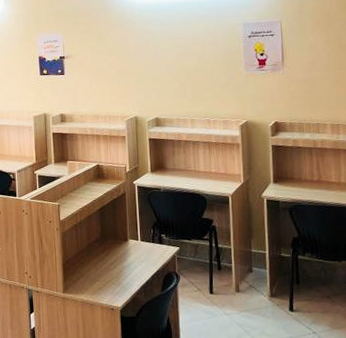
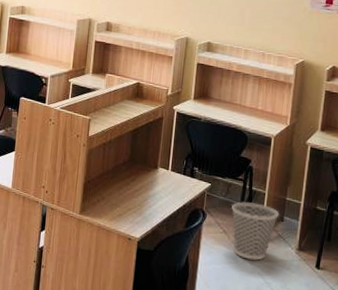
wastebasket: none [202,258,248,312] -> present [231,202,280,261]

